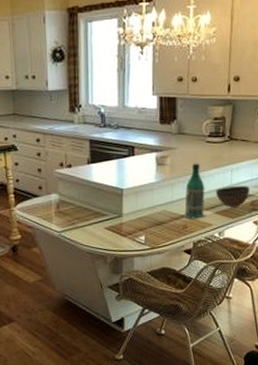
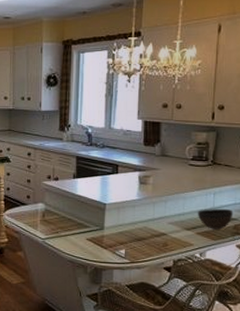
bottle: present [181,163,207,219] -> none [162,184,188,238]

